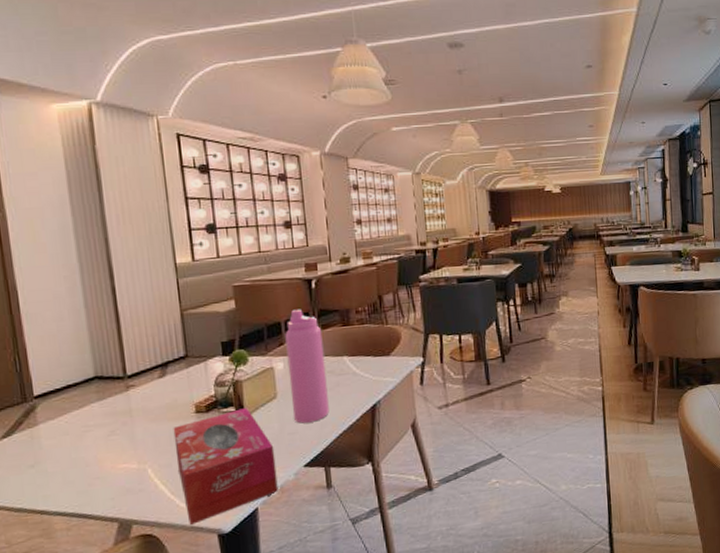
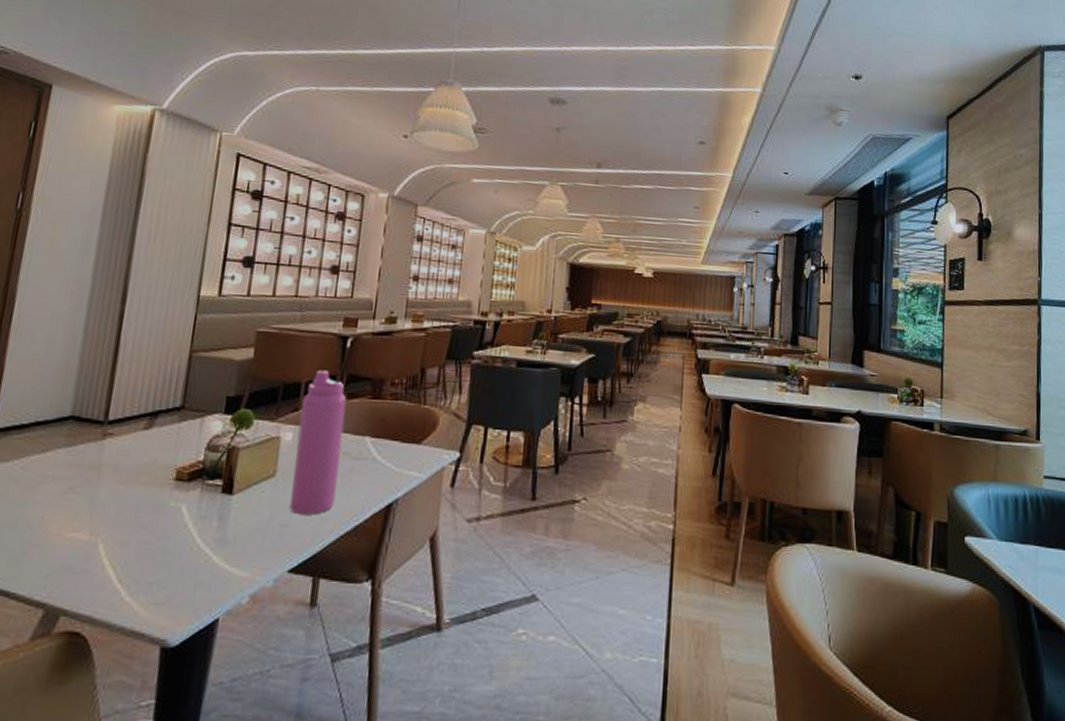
tissue box: present [173,408,278,525] -> none [129,483,258,628]

